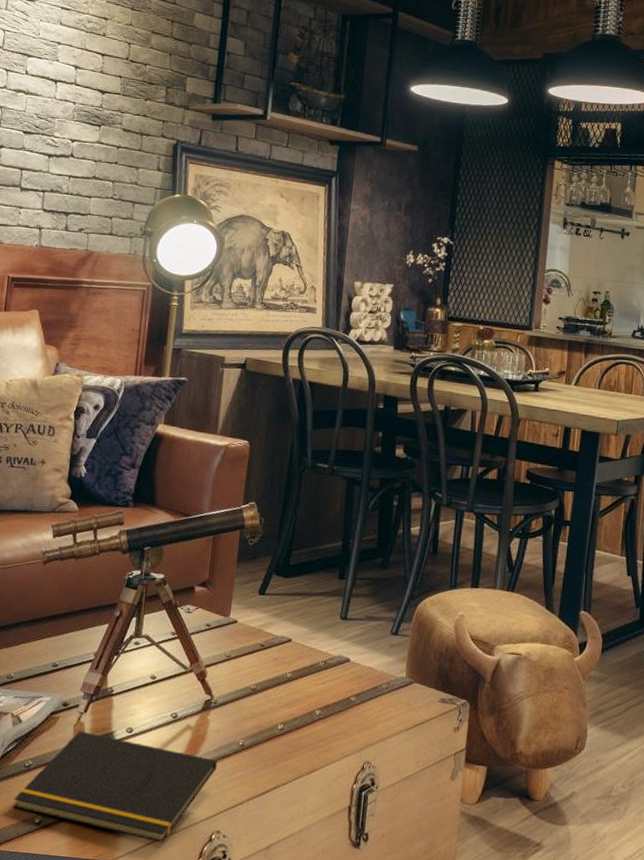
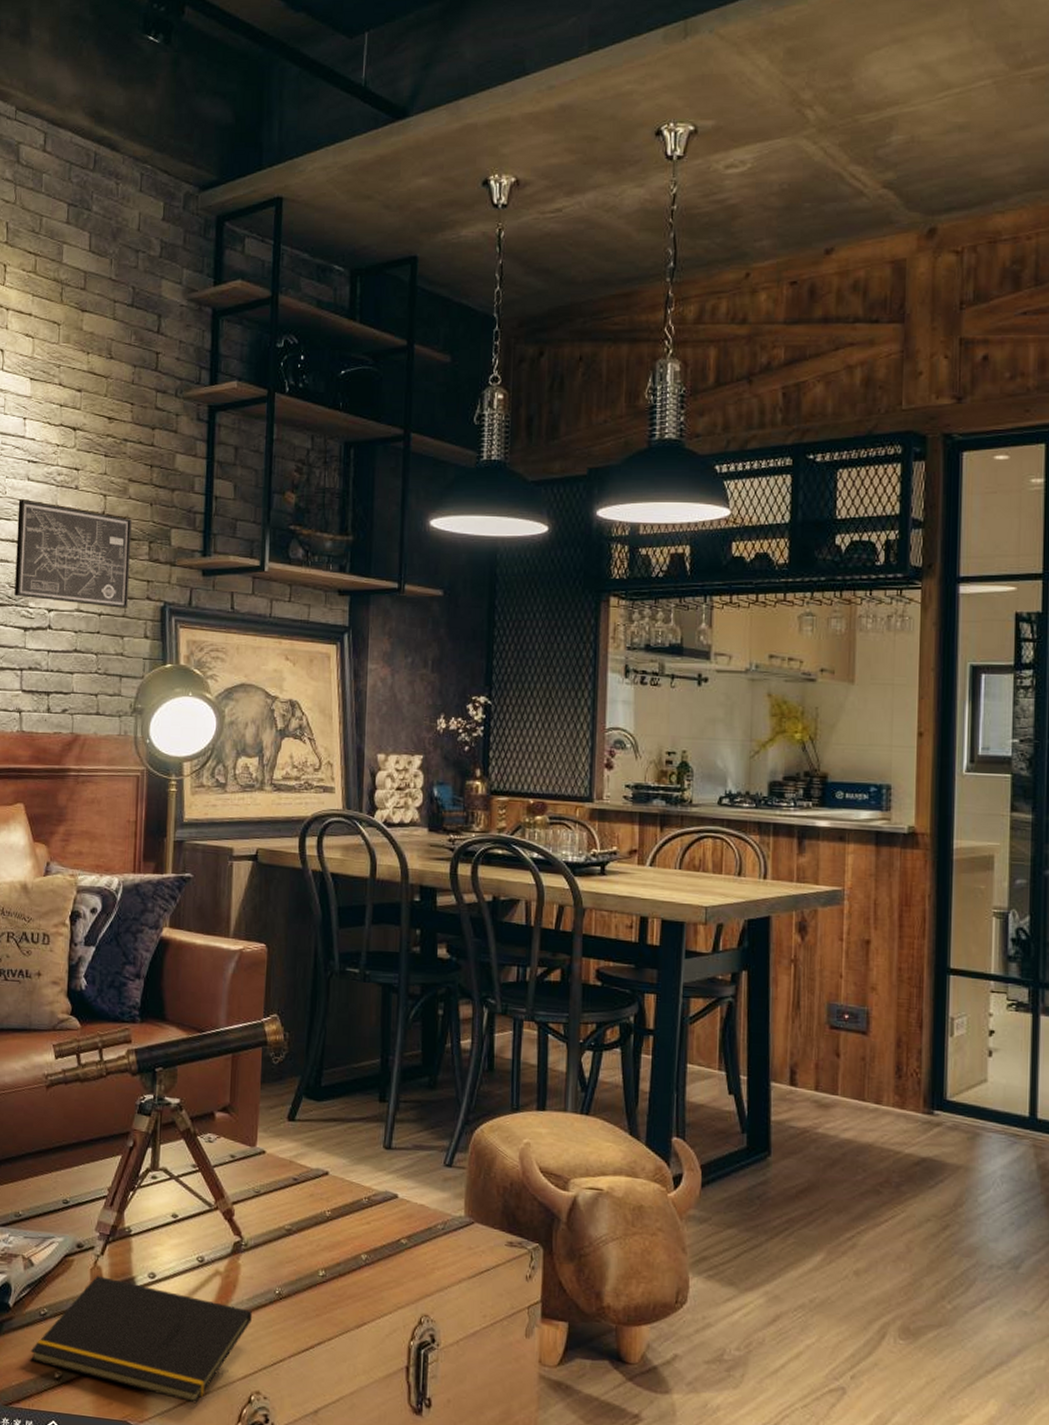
wall art: none [41,41,152,144] -> present [14,499,132,608]

